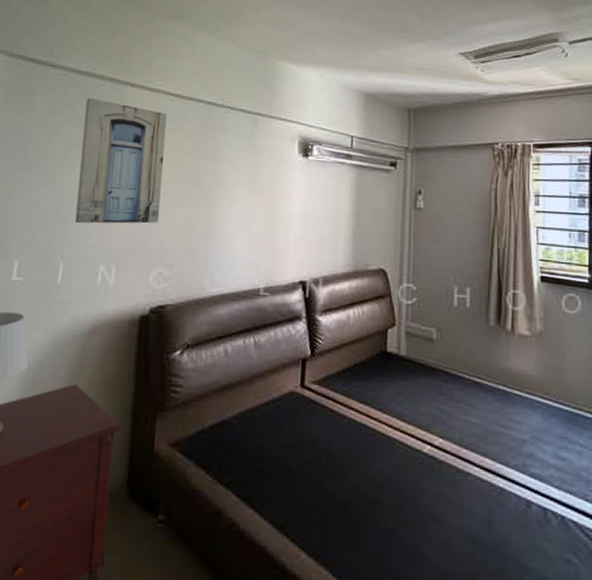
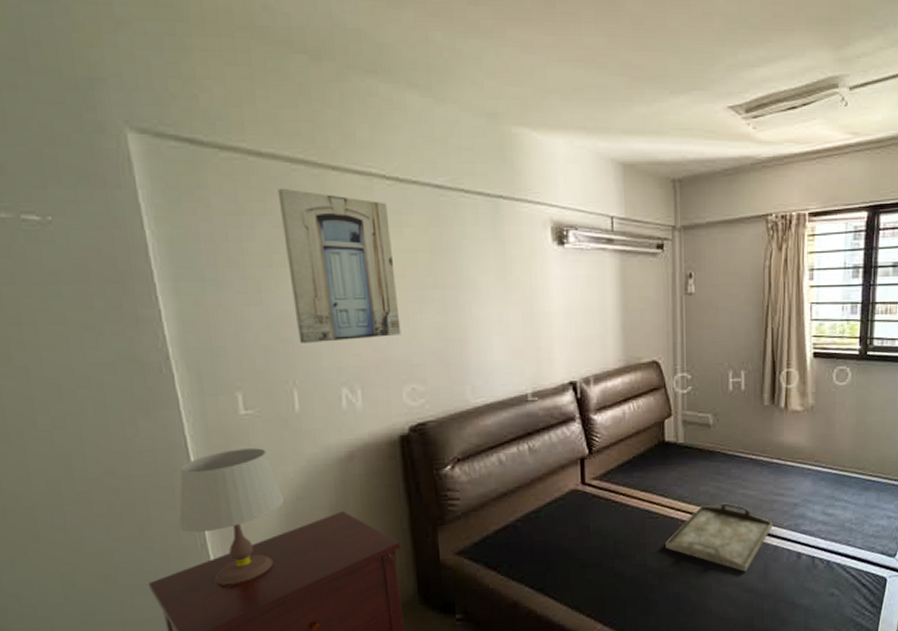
serving tray: none [381,428,498,515] -> present [665,503,772,572]

